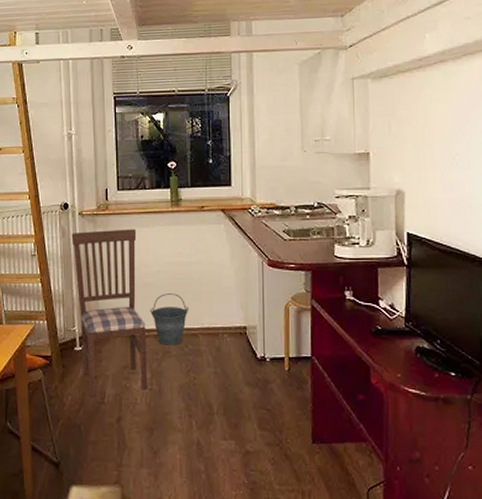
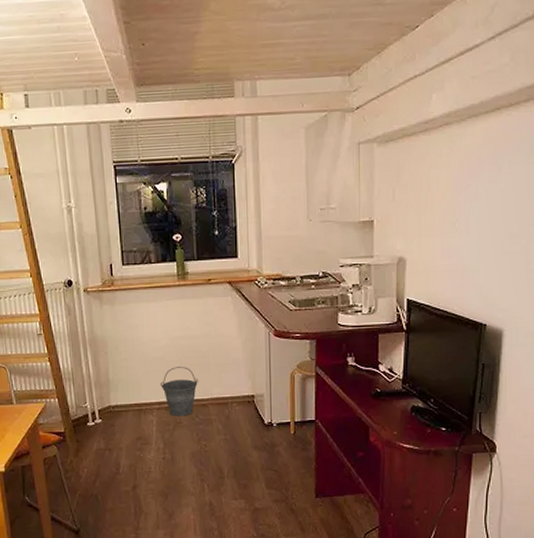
dining chair: present [71,229,148,397] -> none [77,304,161,468]

